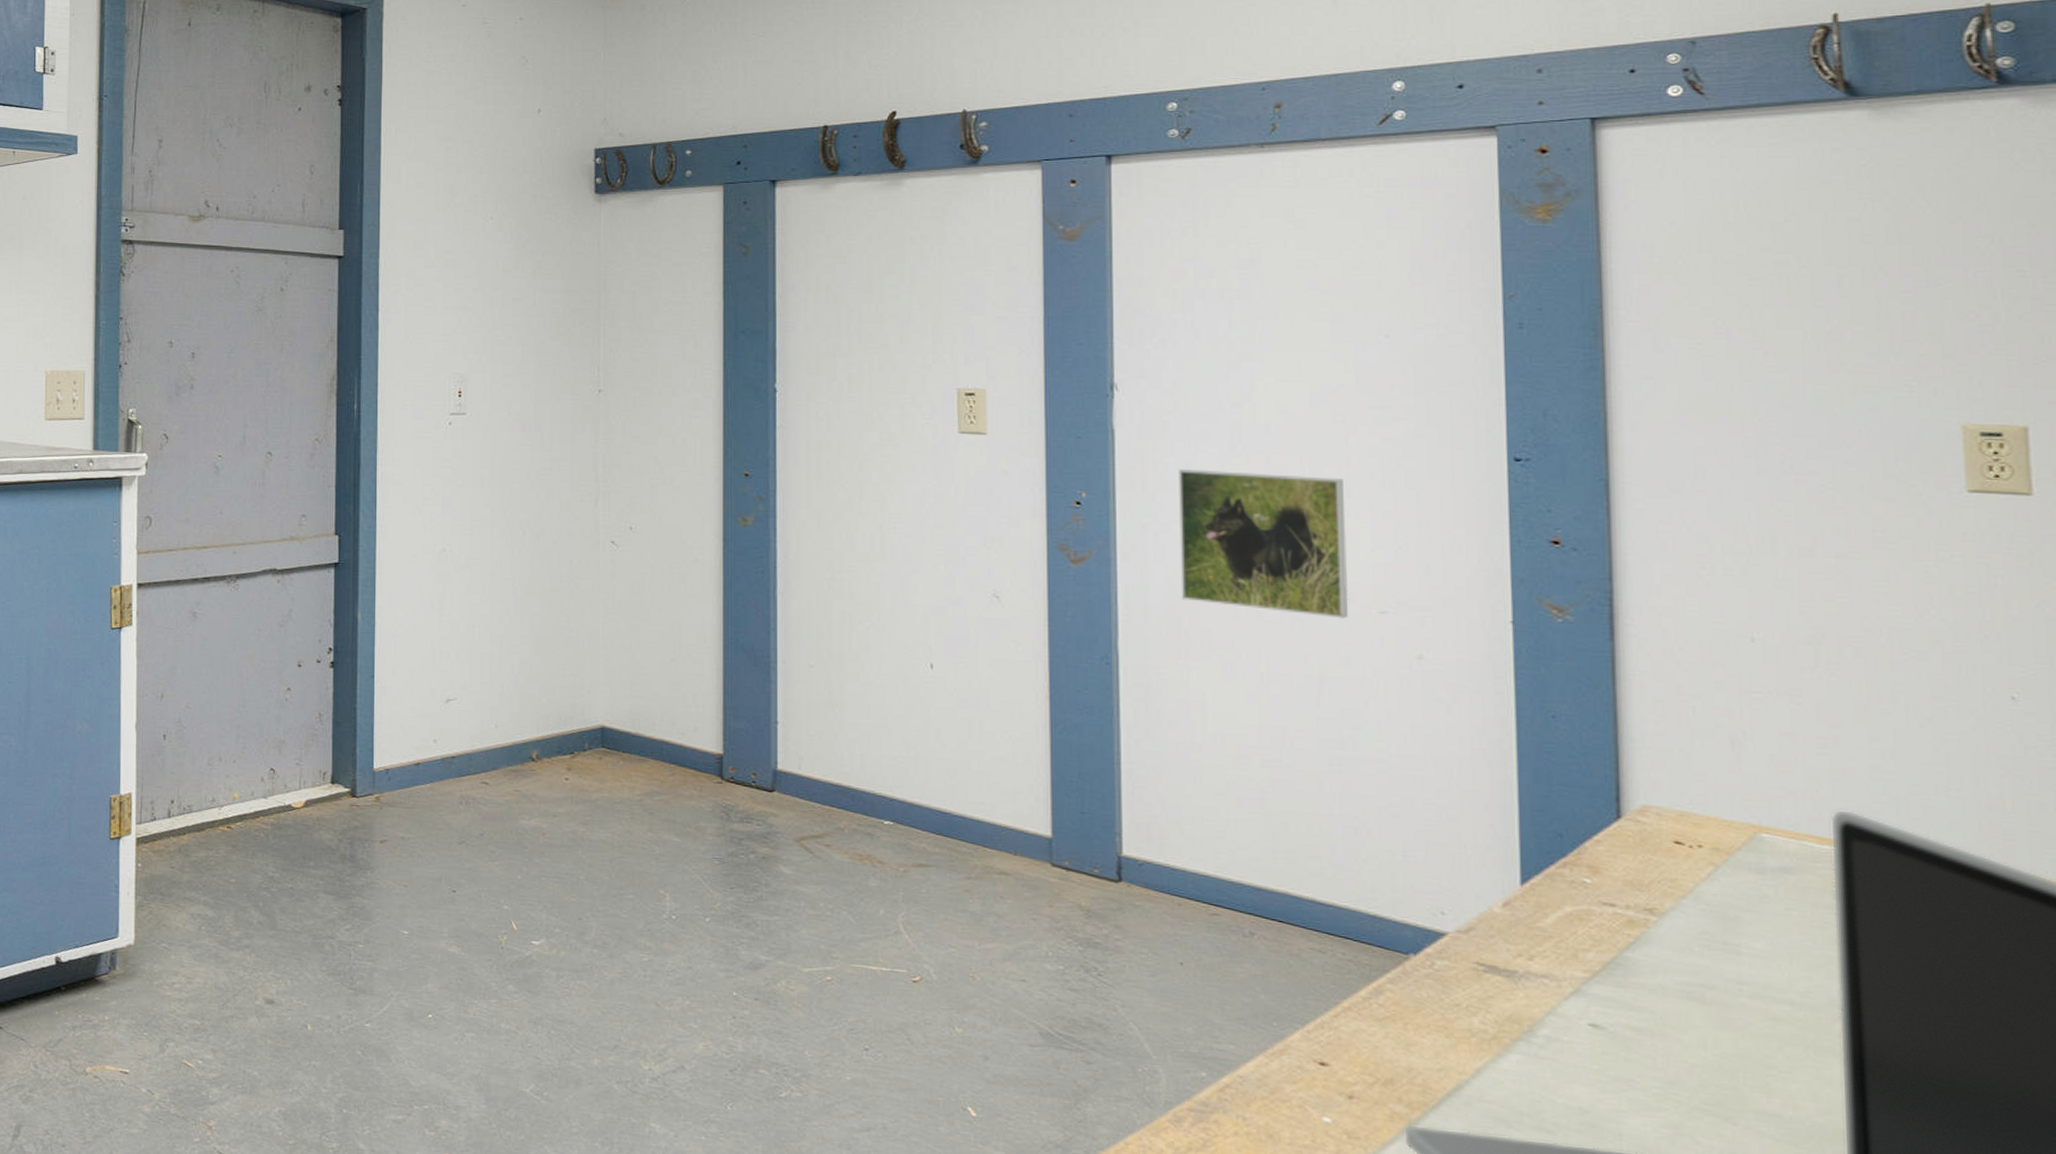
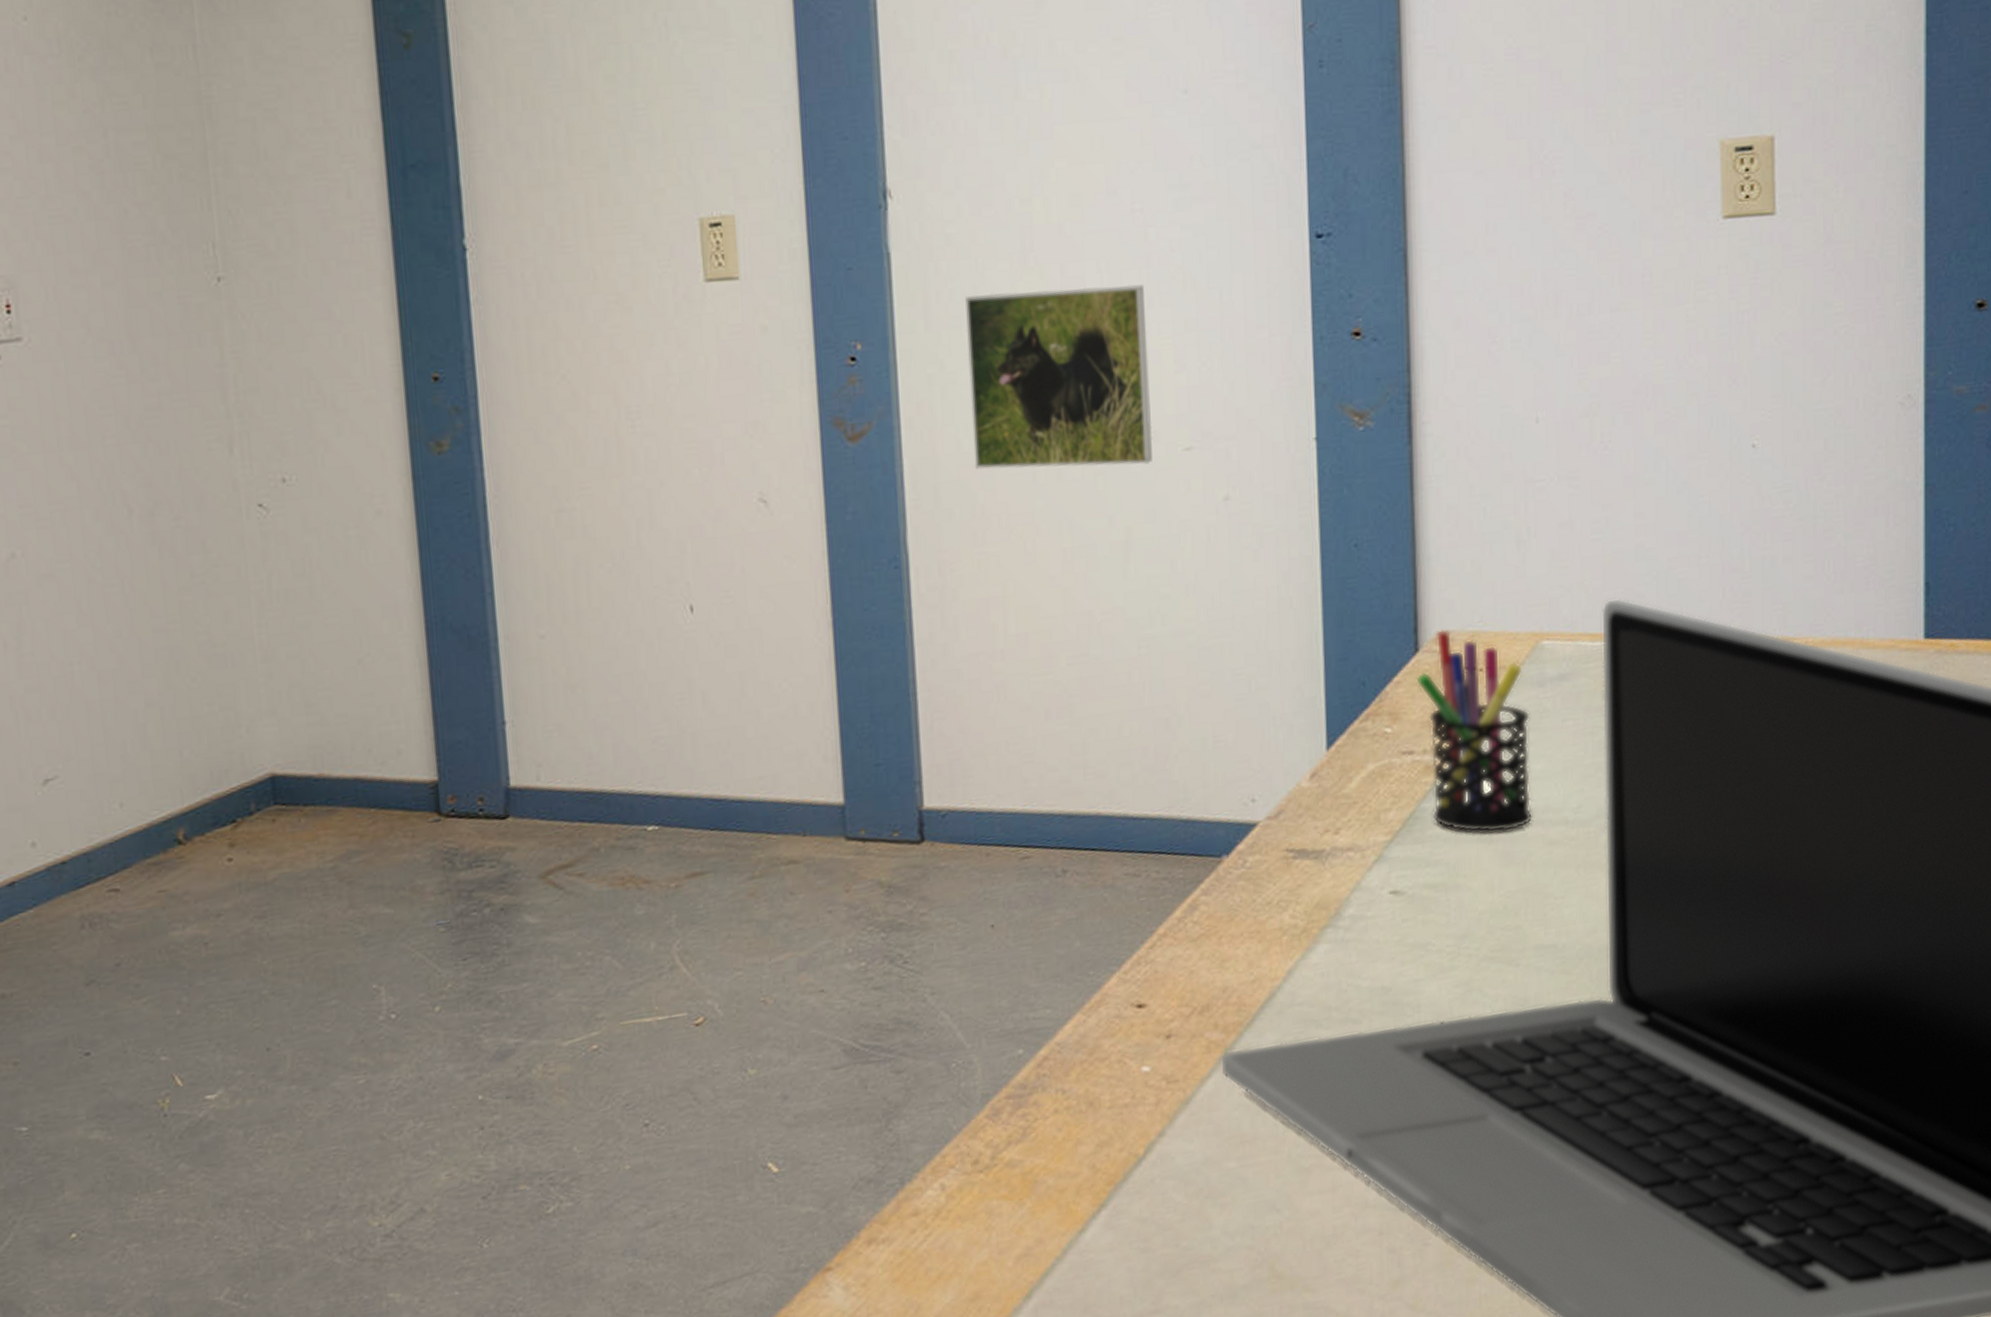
pen holder: none [1618,804,1751,998] -> present [1416,629,1532,833]

